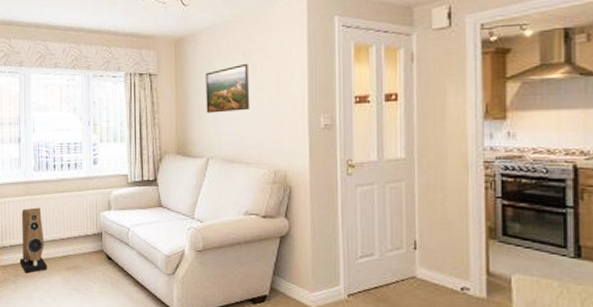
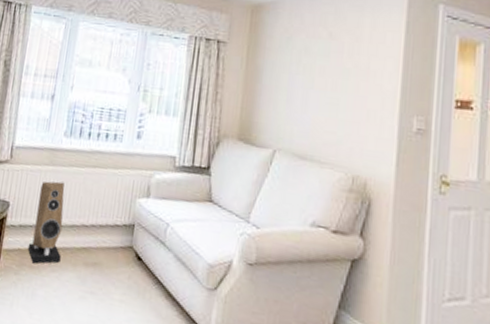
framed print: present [205,63,250,113] -> none [279,43,335,99]

